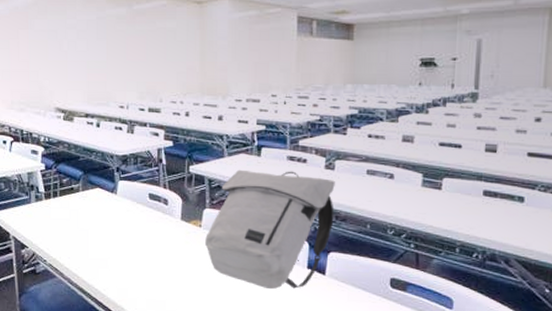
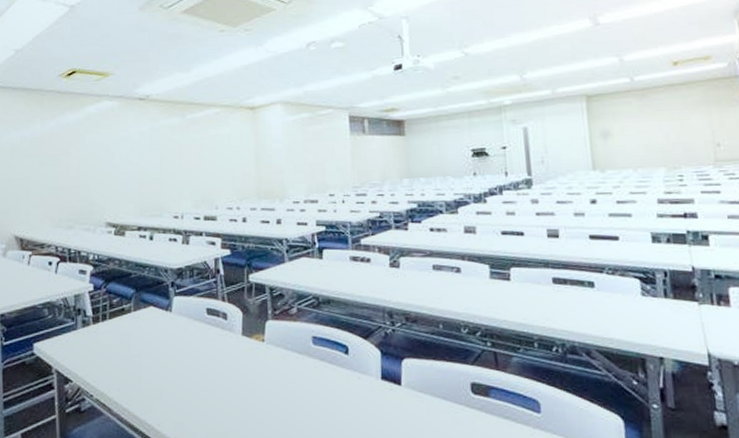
backpack: present [205,169,335,290] -> none [269,272,405,408]

